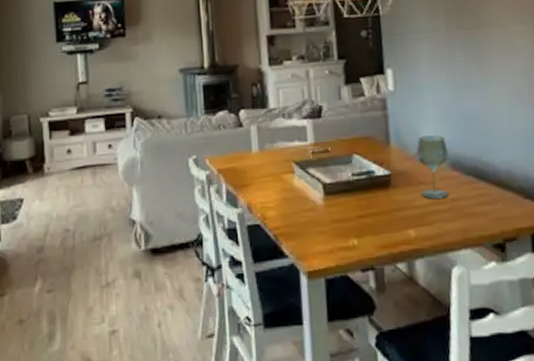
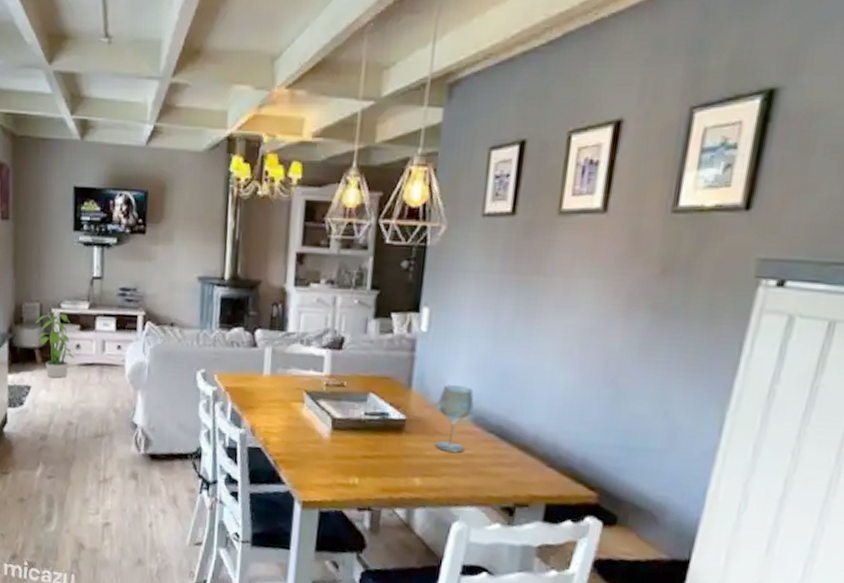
potted plant: none [25,121,69,187] -> present [36,312,79,379]

